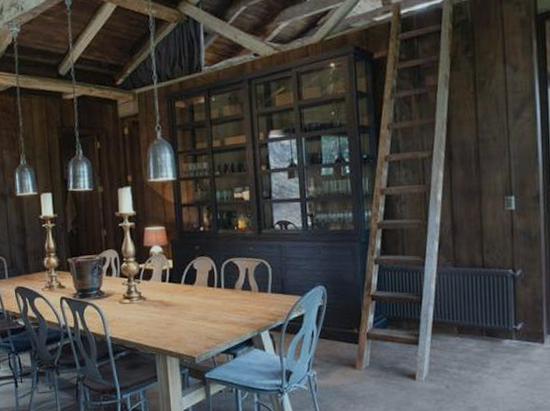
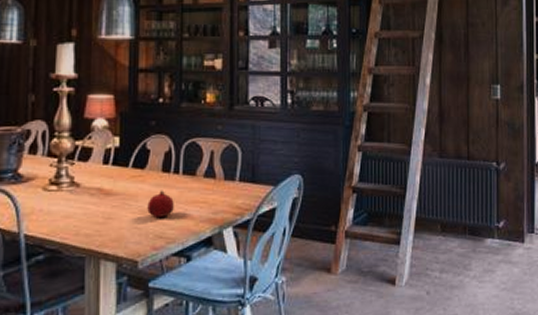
fruit: none [198,301,220,323] -> present [147,190,174,218]

